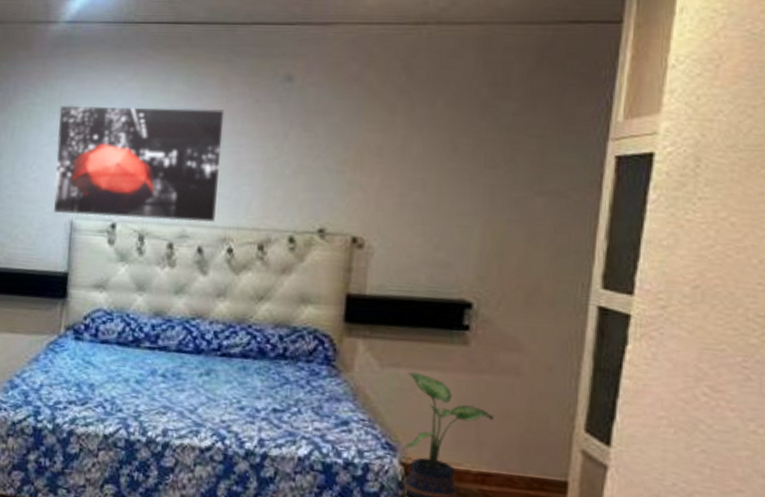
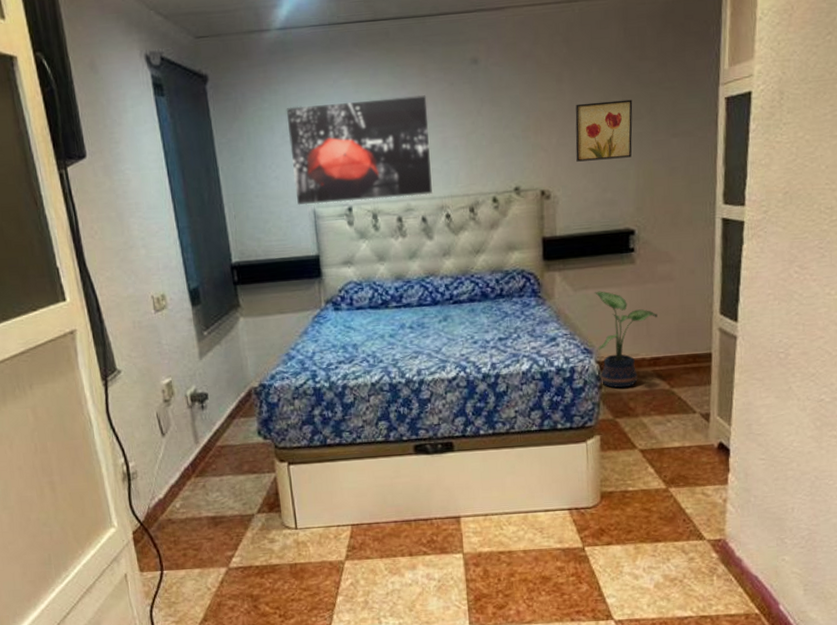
wall art: none [403,141,486,213] -> present [575,99,633,162]

